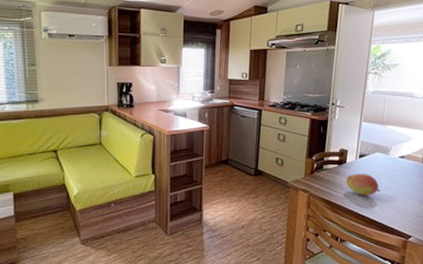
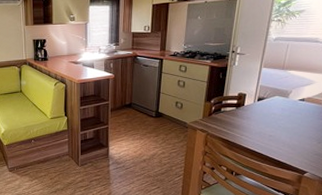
fruit: present [345,173,381,197] -> none [242,115,278,136]

